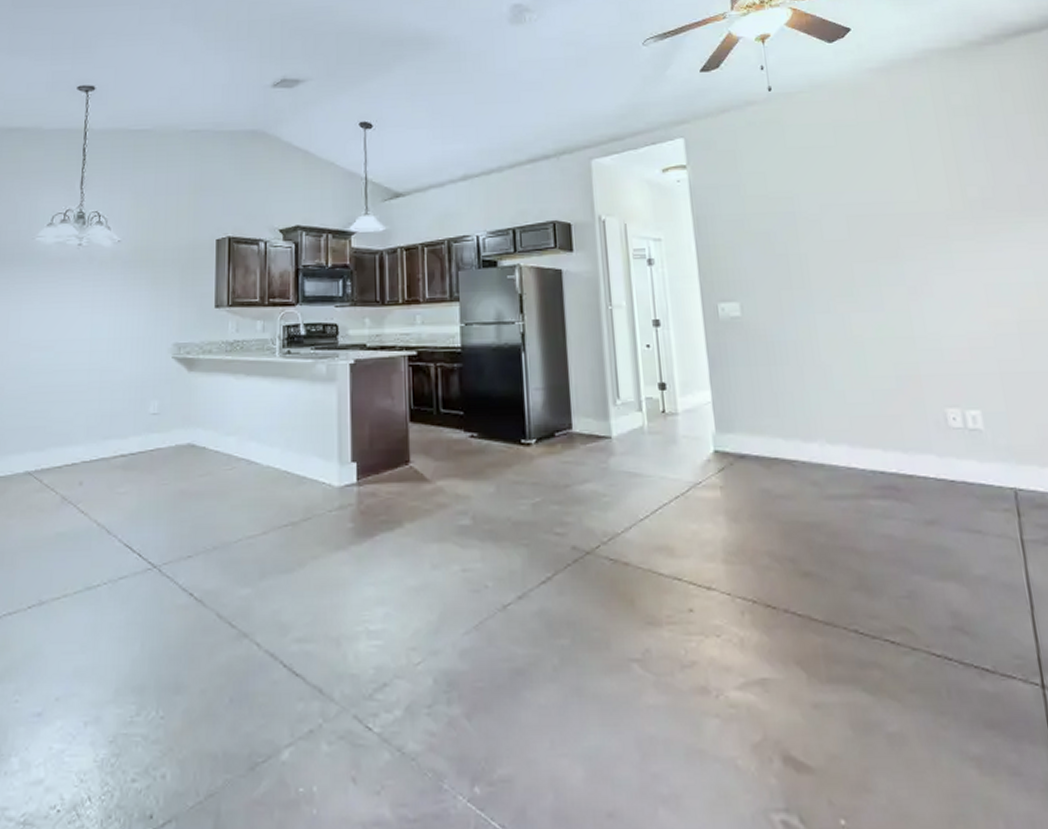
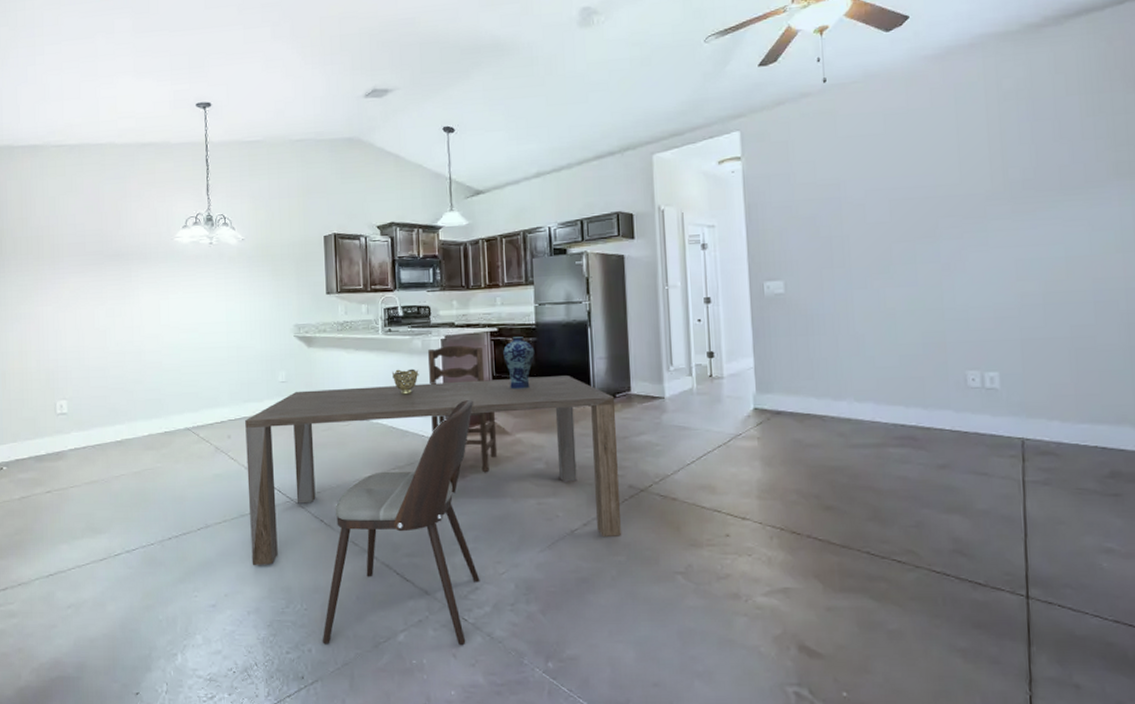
dining table: none [95,409,564,658] -> present [245,375,621,566]
dining chair: none [180,437,390,767] -> present [322,399,480,645]
decorative bowl: none [288,399,322,433] -> present [391,369,419,396]
dining chair: none [332,371,414,529] -> present [427,345,498,472]
vase: none [423,362,460,426] -> present [503,337,535,390]

